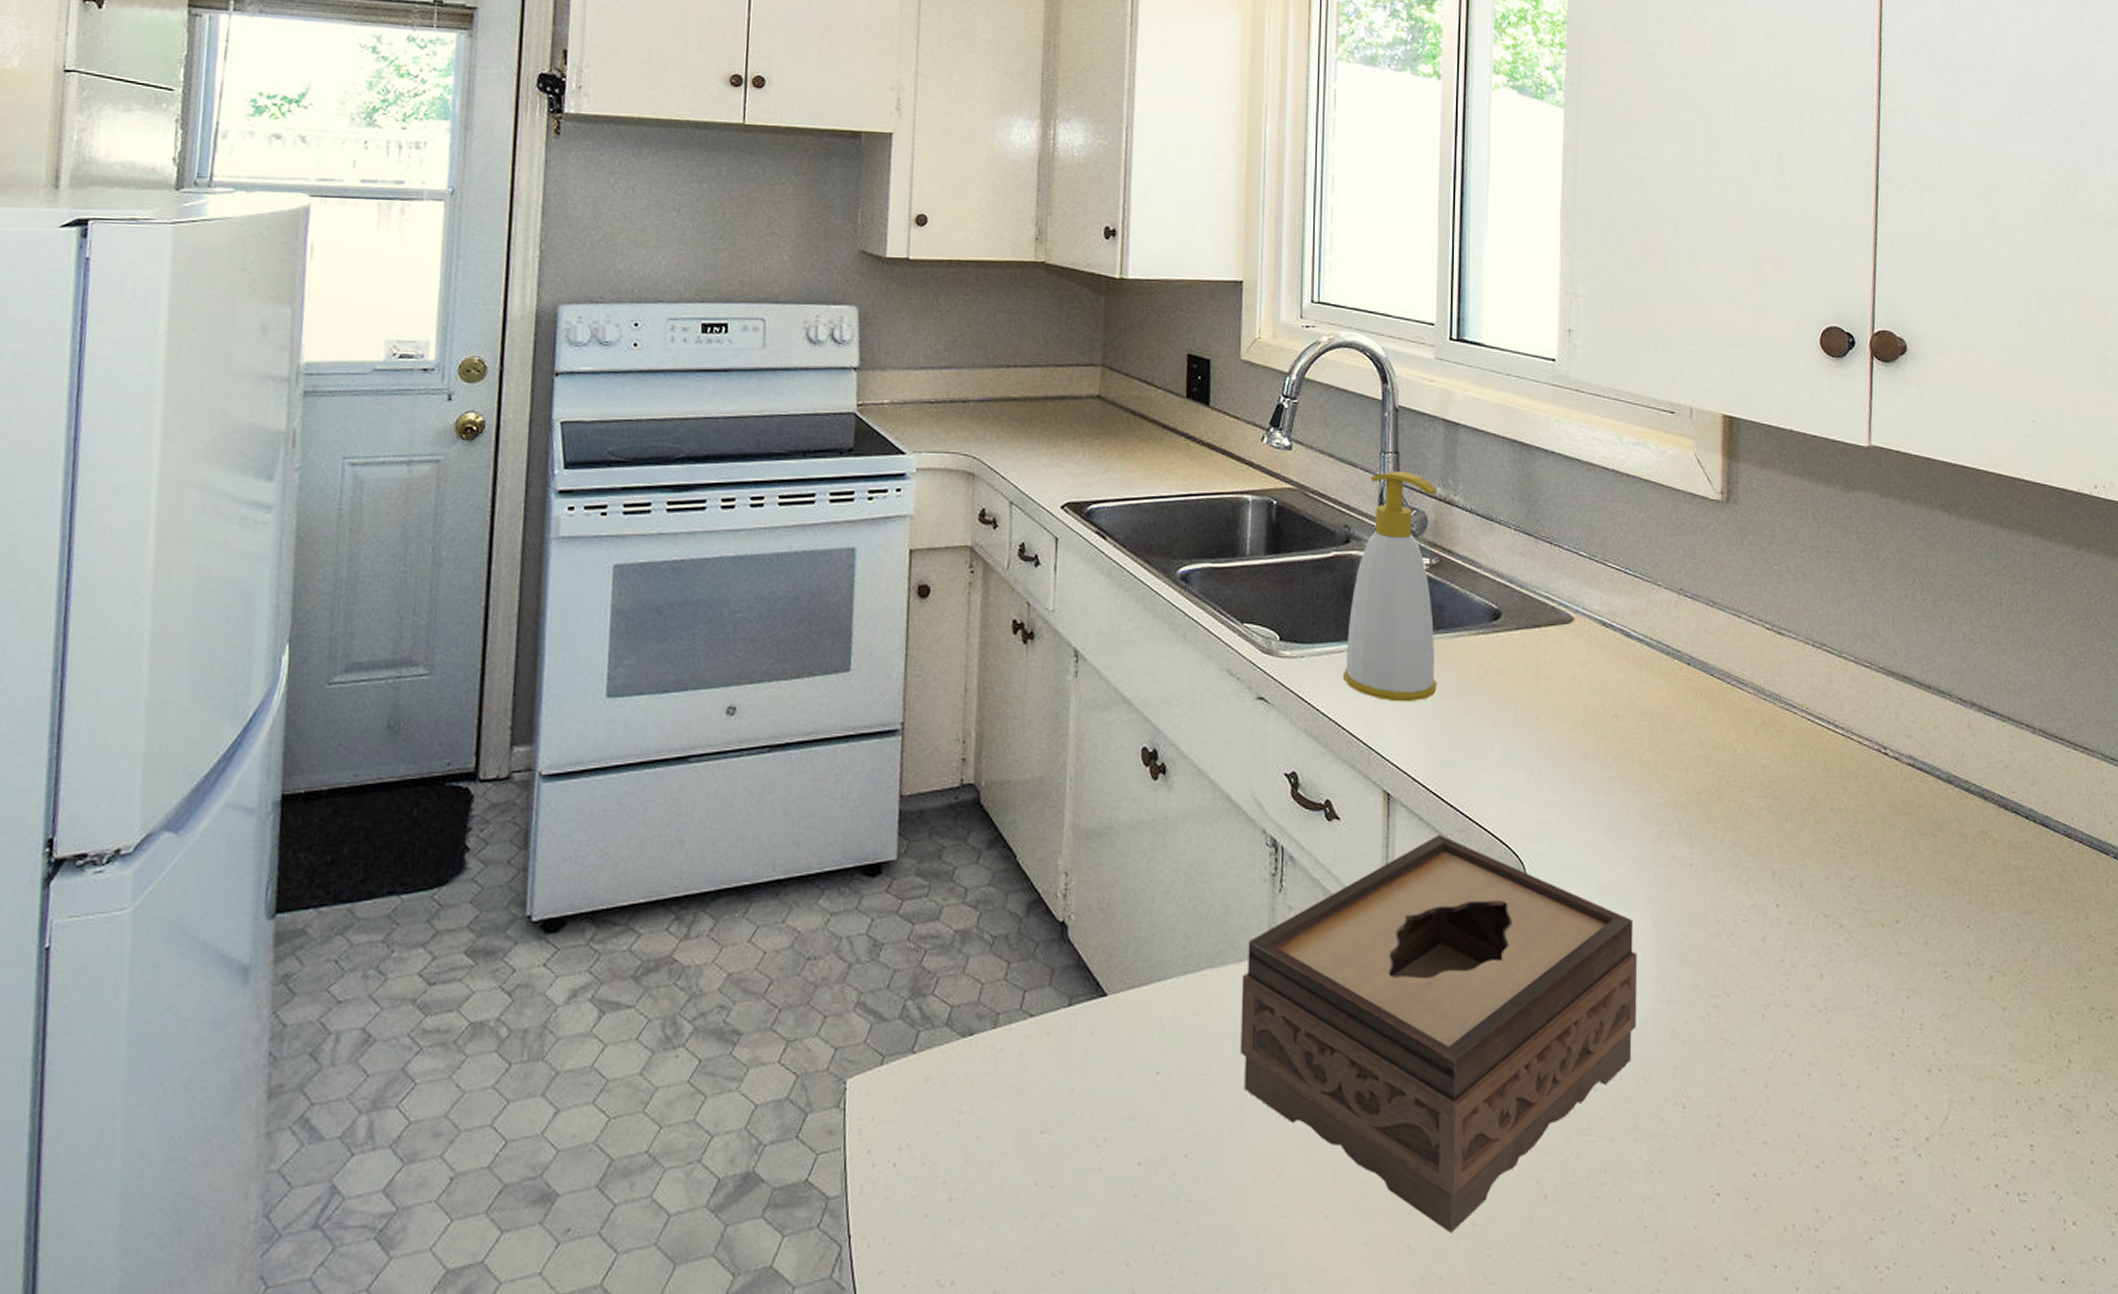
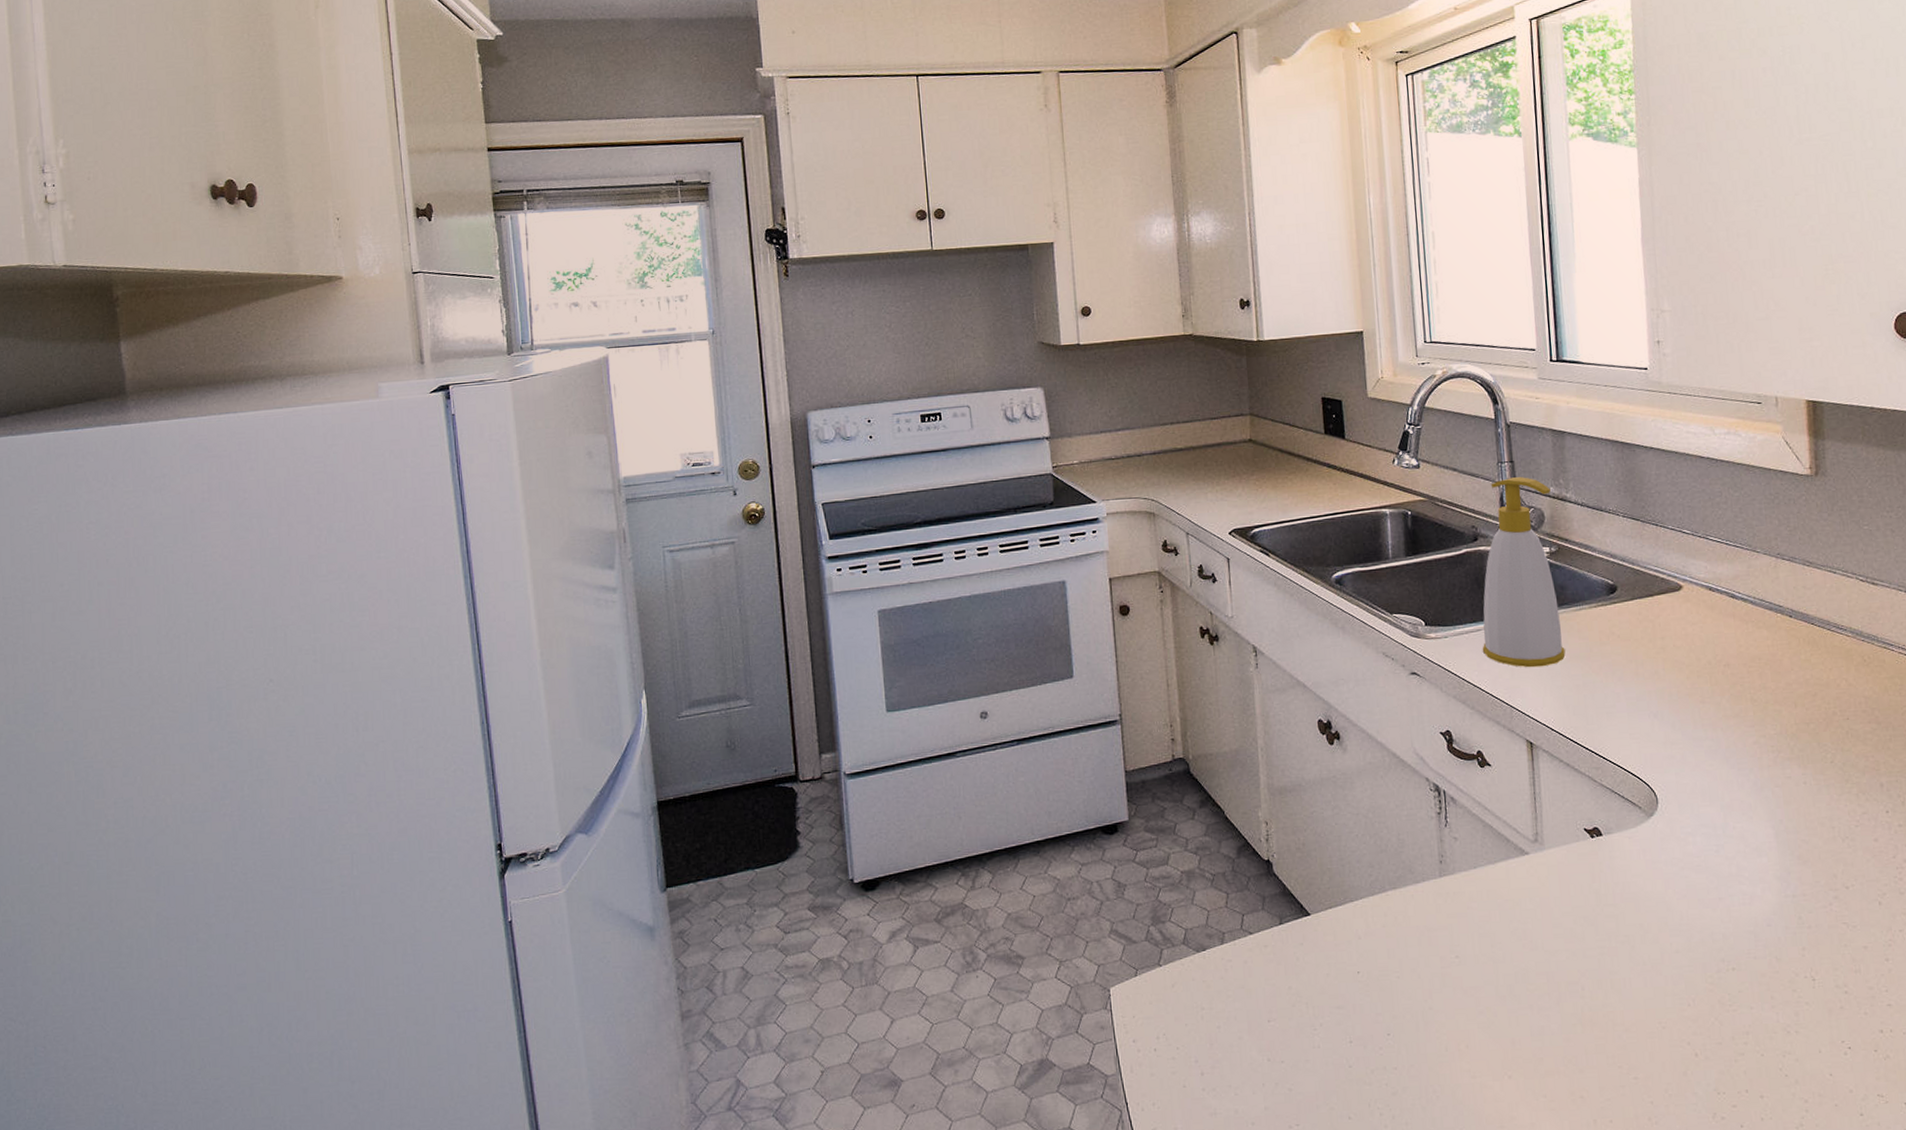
tissue box: present [1240,834,1638,1233] -> none [1421,772,1766,1086]

